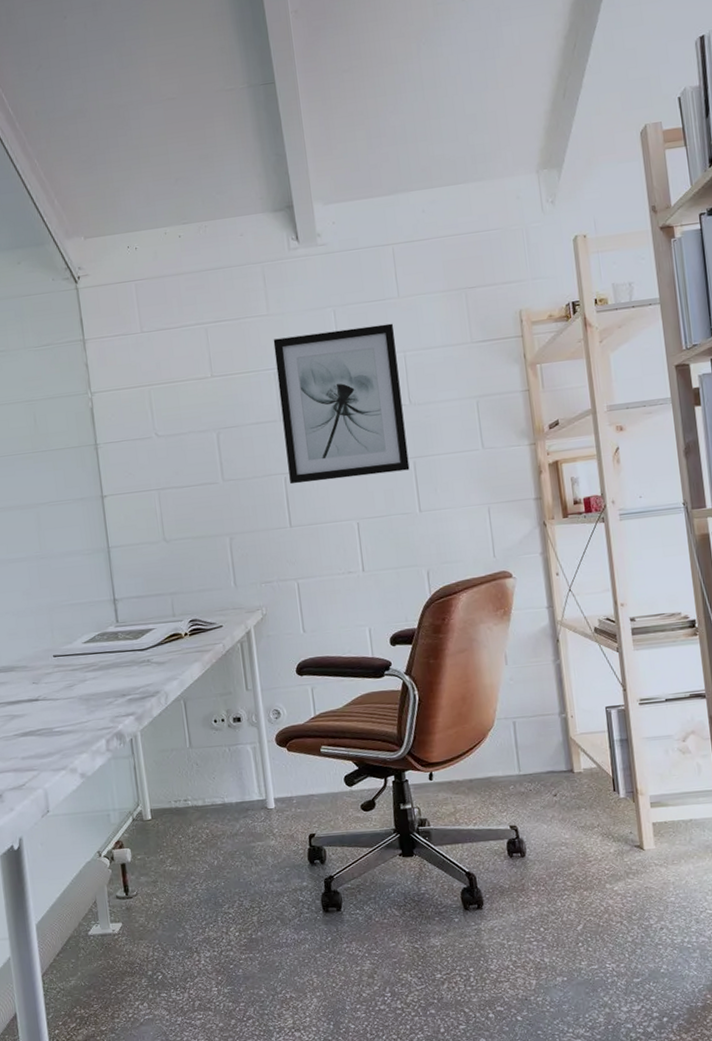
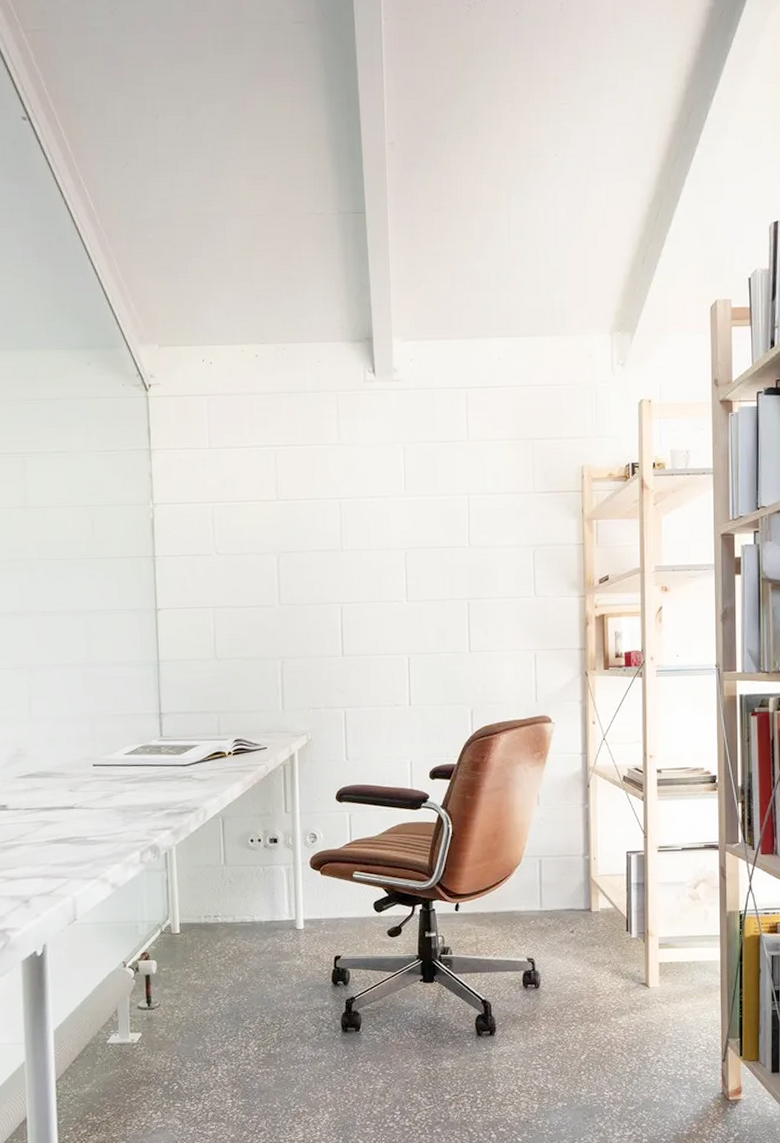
wall art: present [273,323,410,484] -> none [341,465,464,614]

